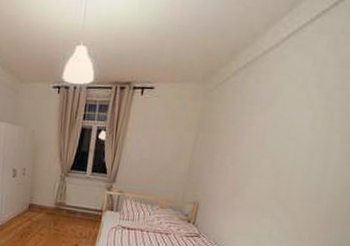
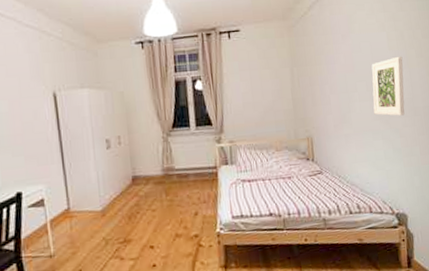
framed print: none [271,138,324,200] -> present [371,56,405,116]

